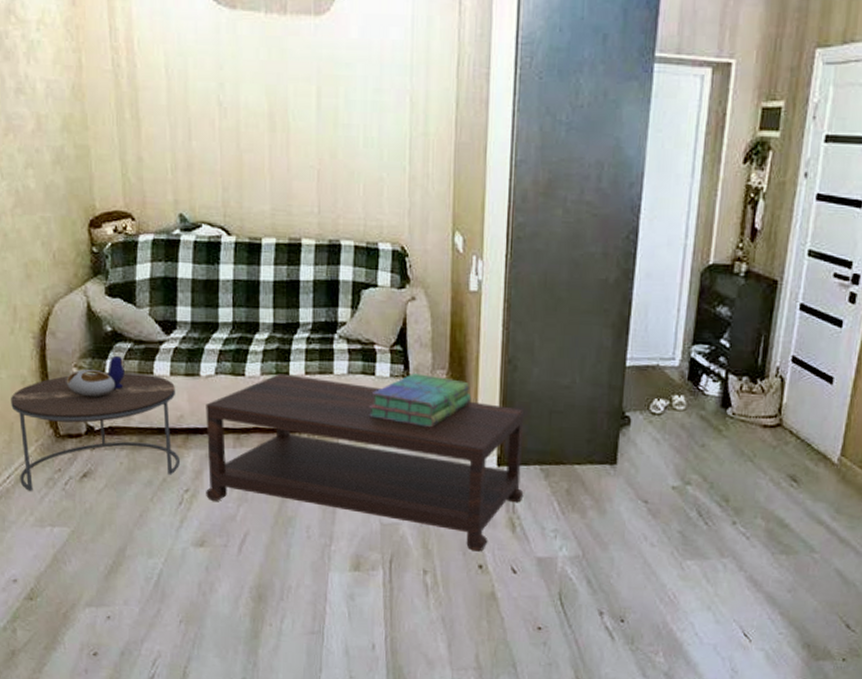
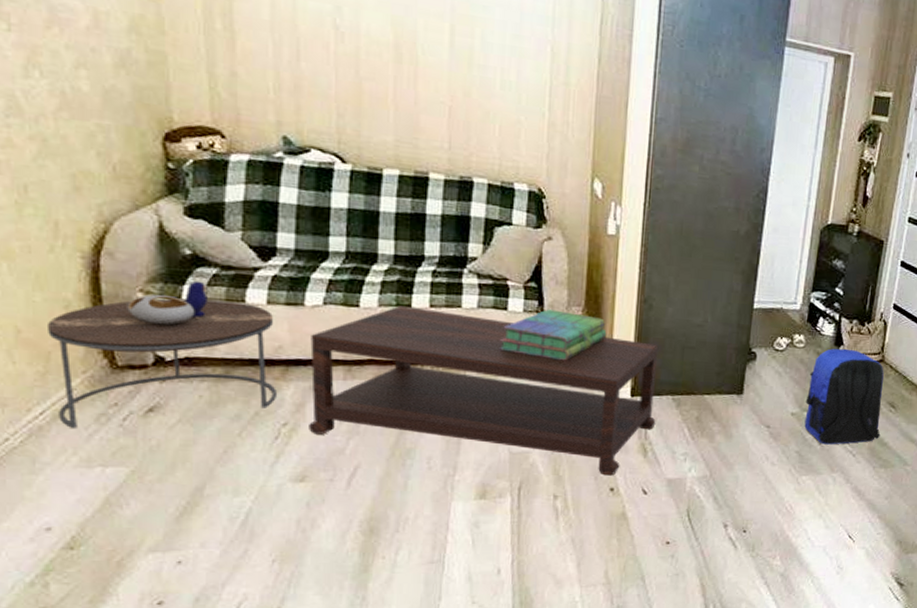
backpack: none [687,411,782,525] -> present [804,348,884,445]

